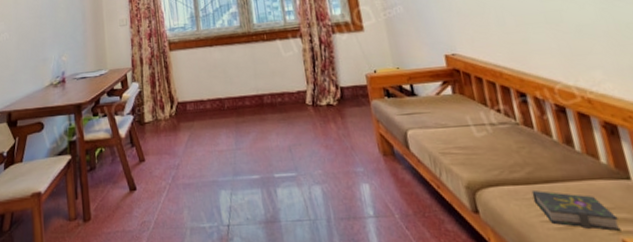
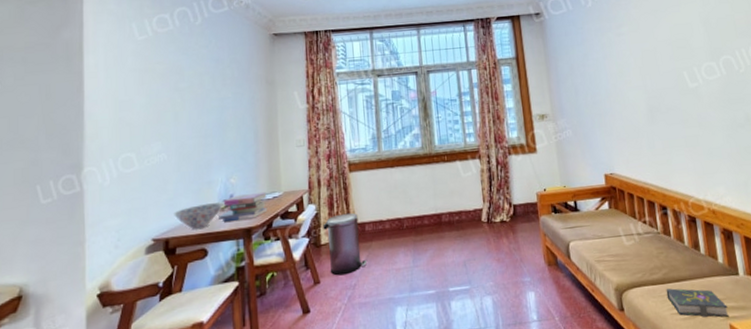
bowl: none [15,79,57,103] -> present [174,202,223,229]
books: none [53,70,95,97] -> present [219,192,268,222]
pedal bin: none [146,91,190,155] -> present [323,212,368,276]

